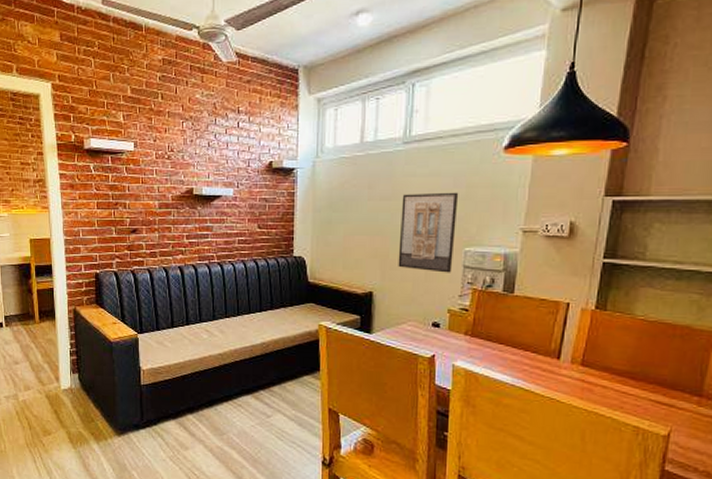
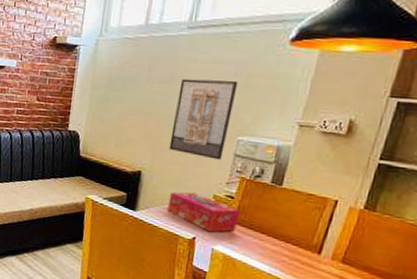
tissue box: none [403,308,476,348] -> present [167,192,240,232]

